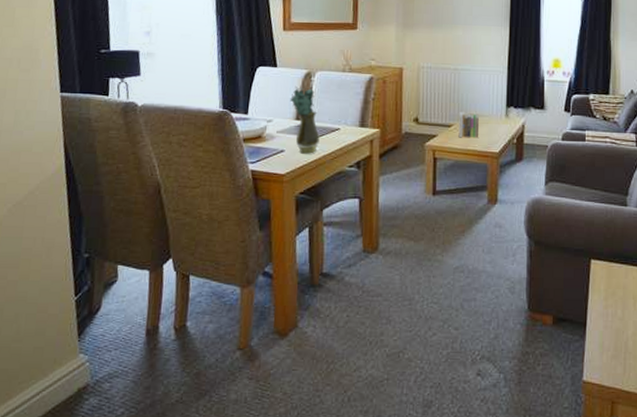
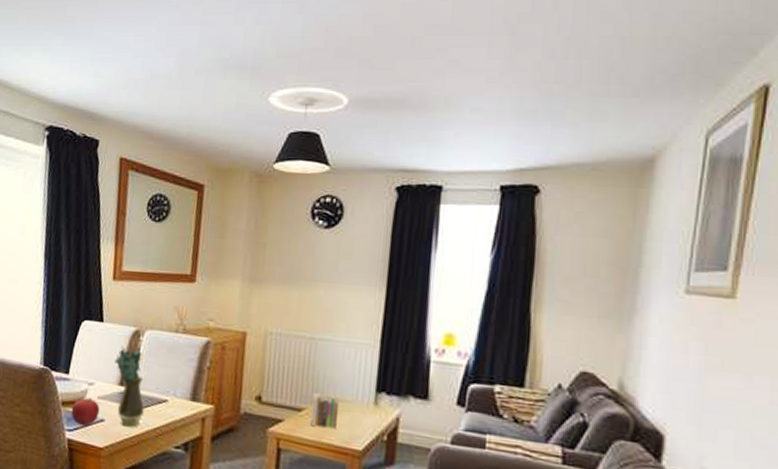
fruit: none [252,134,280,158] -> present [71,398,100,427]

